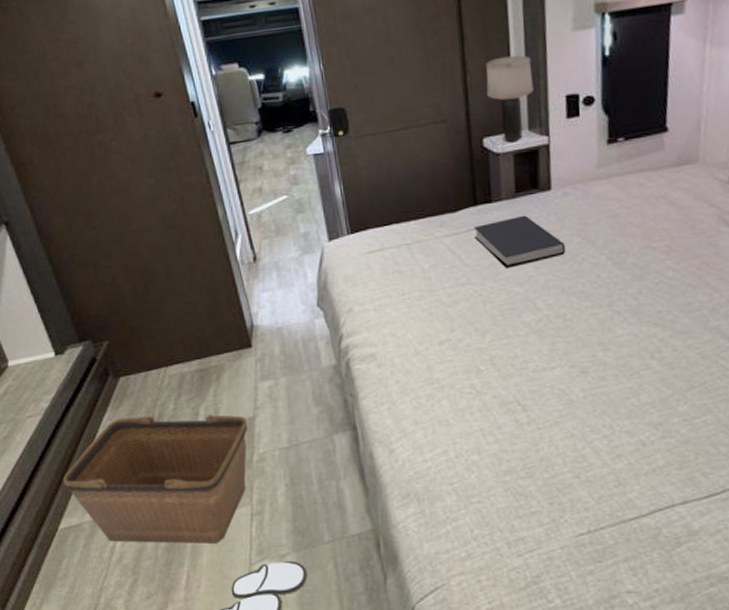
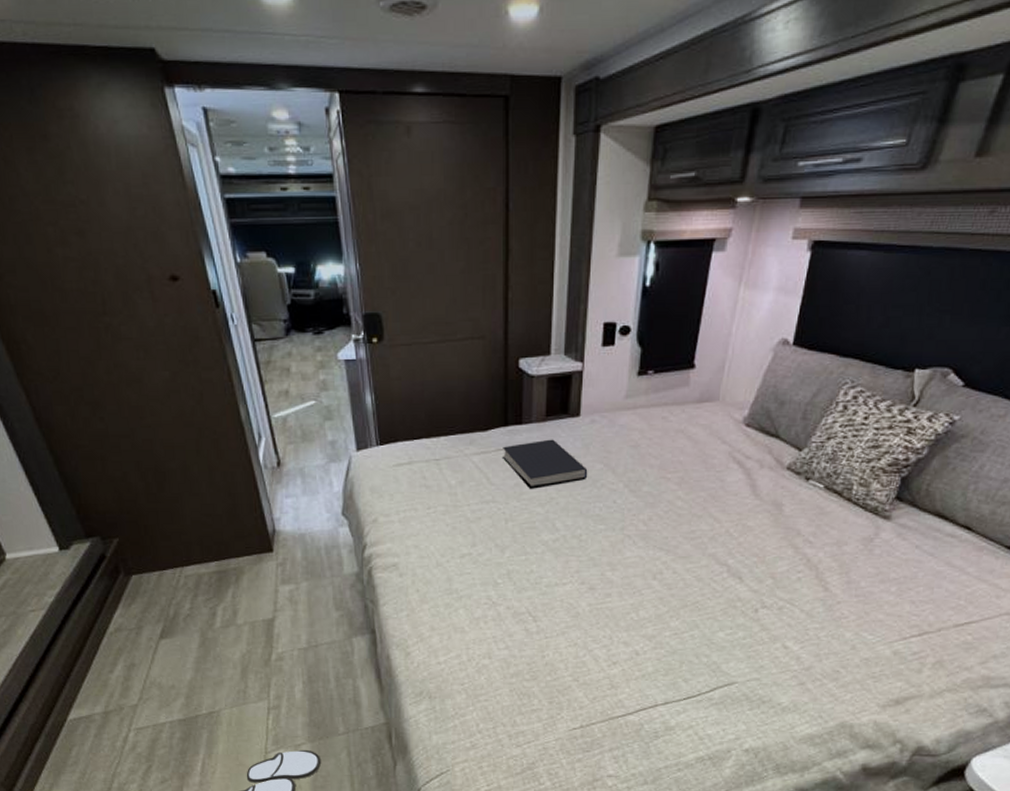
bicycle basket: present [63,415,248,544] -> none [71,614,267,734]
table lamp: present [486,55,534,143] -> none [526,275,574,366]

